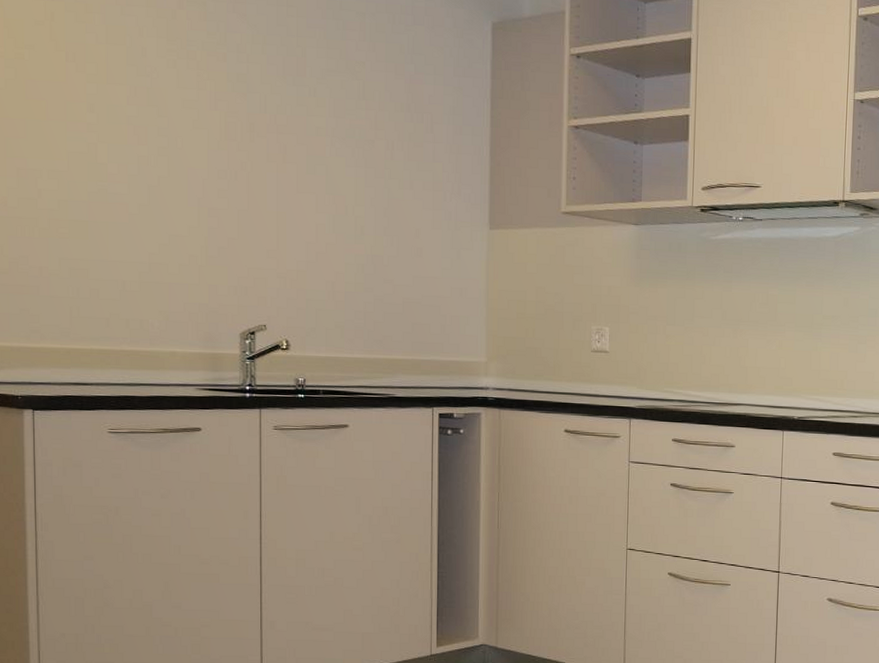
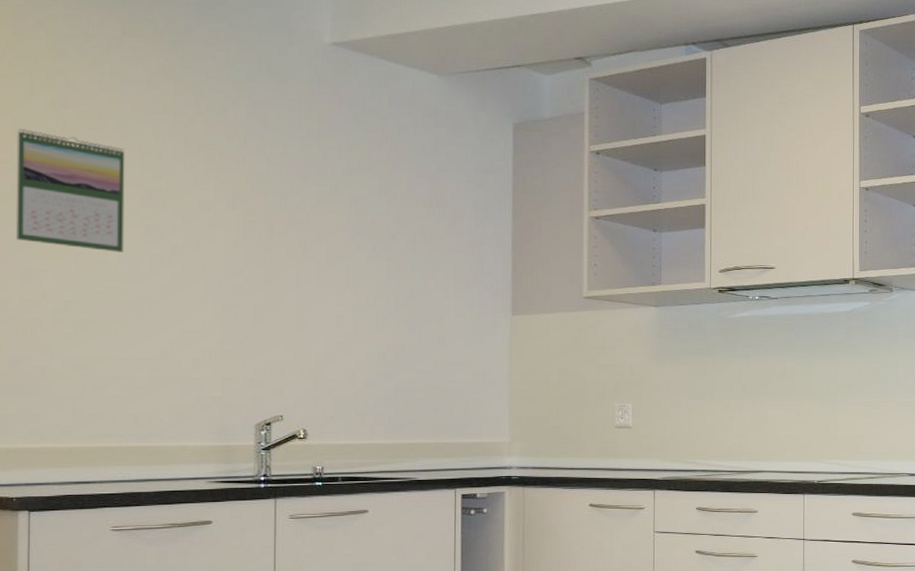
calendar: none [9,21,112,152] -> present [15,128,125,253]

